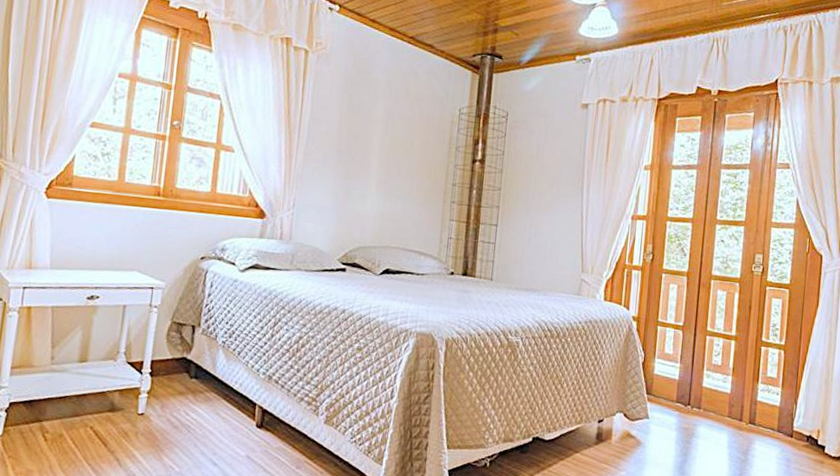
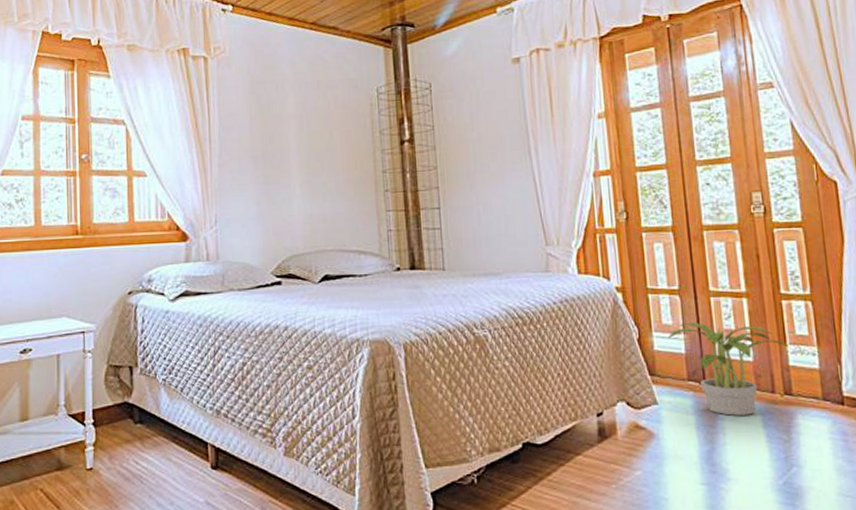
potted plant: none [667,354,760,437] -> present [668,322,790,416]

